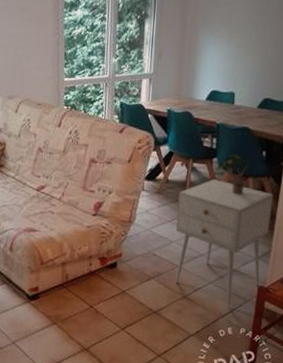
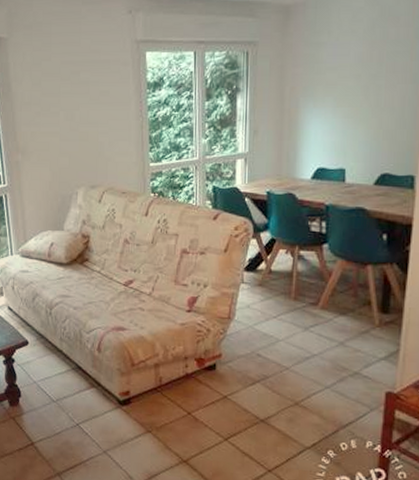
nightstand: present [176,179,274,308] -> none [282,268,399,417]
potted plant: present [216,154,250,195] -> none [327,239,367,286]

